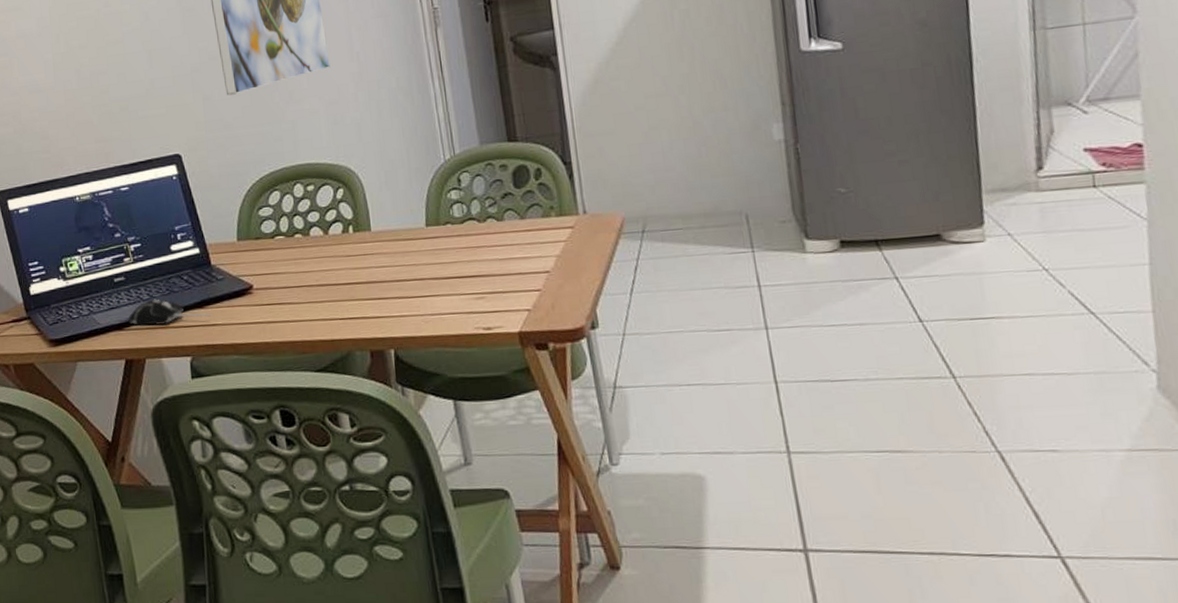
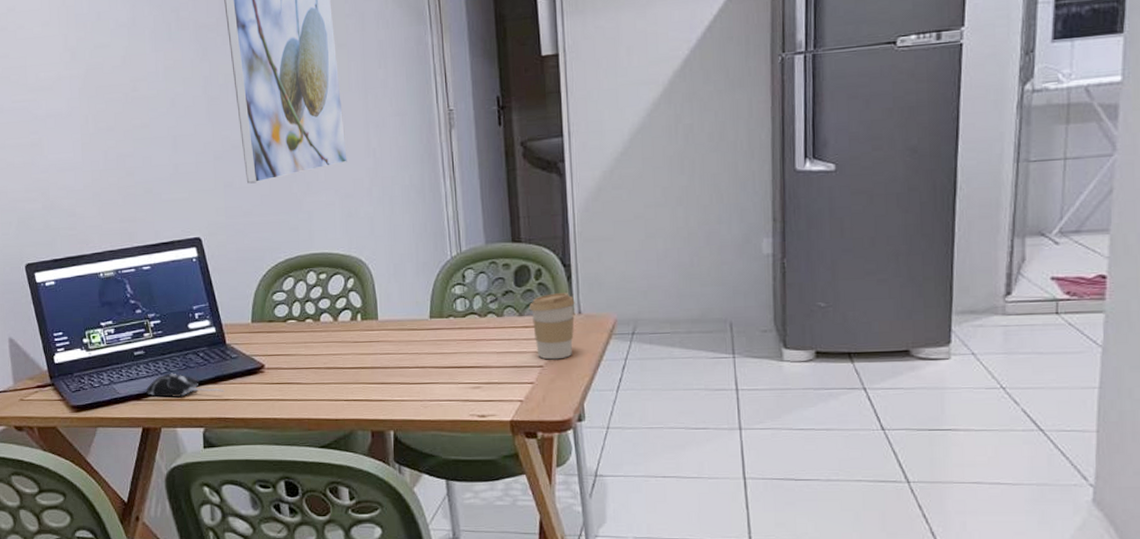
coffee cup: none [531,192,581,264] -> present [529,293,575,360]

